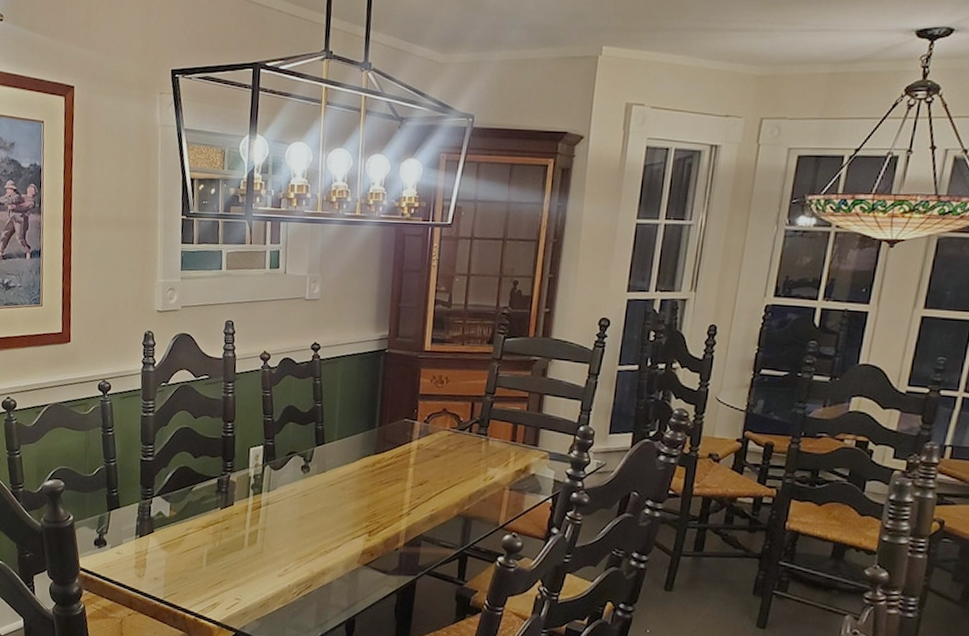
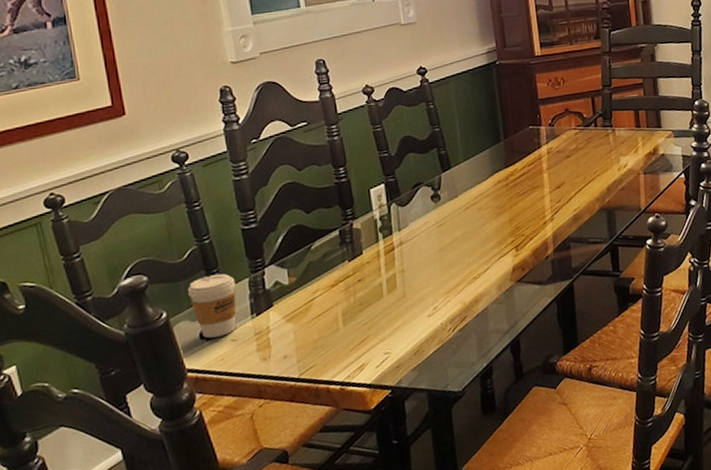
coffee cup: none [92,493,129,548] -> present [188,273,237,339]

